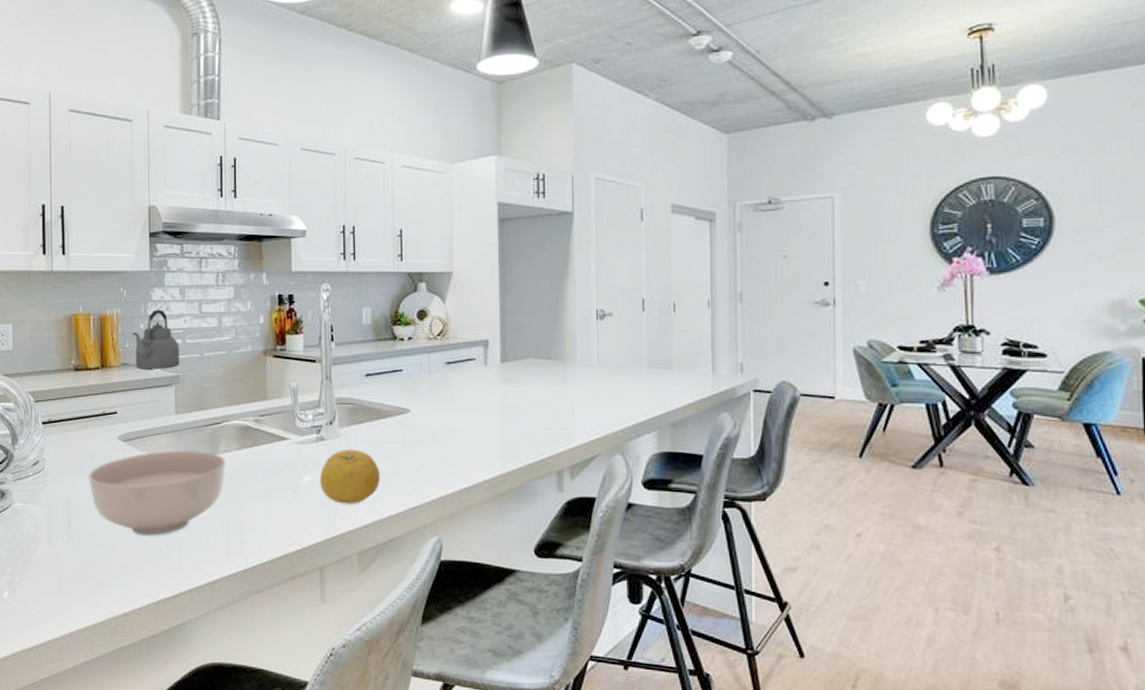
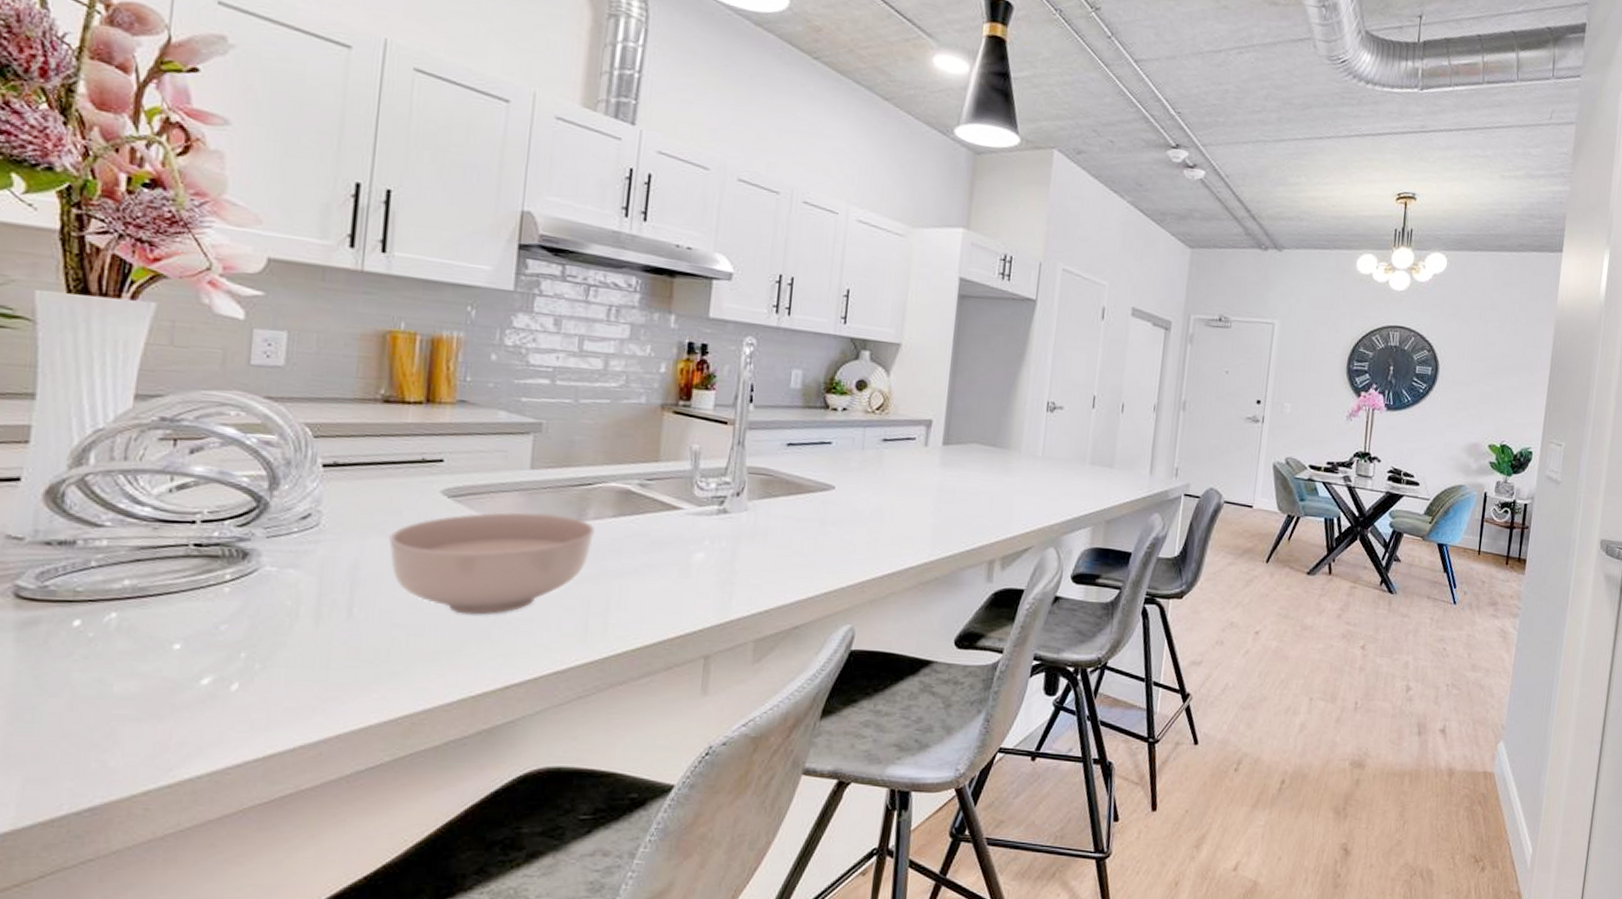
kettle: present [132,309,180,369] -> none [477,339,546,414]
fruit: present [319,448,381,504] -> none [715,524,792,587]

